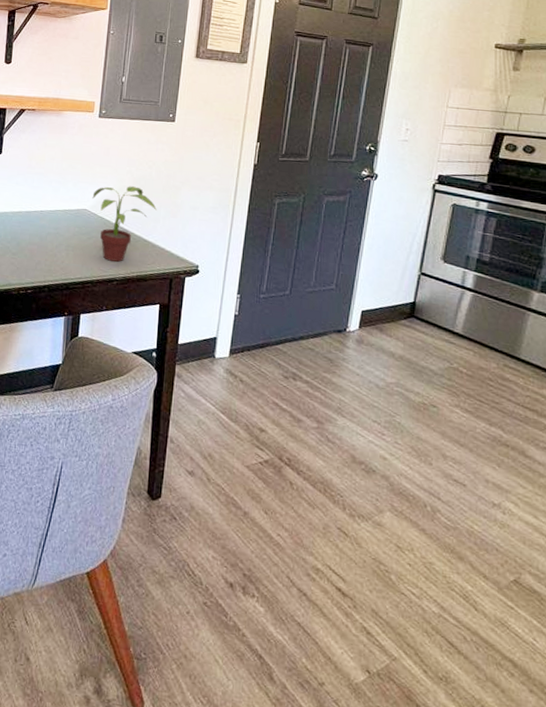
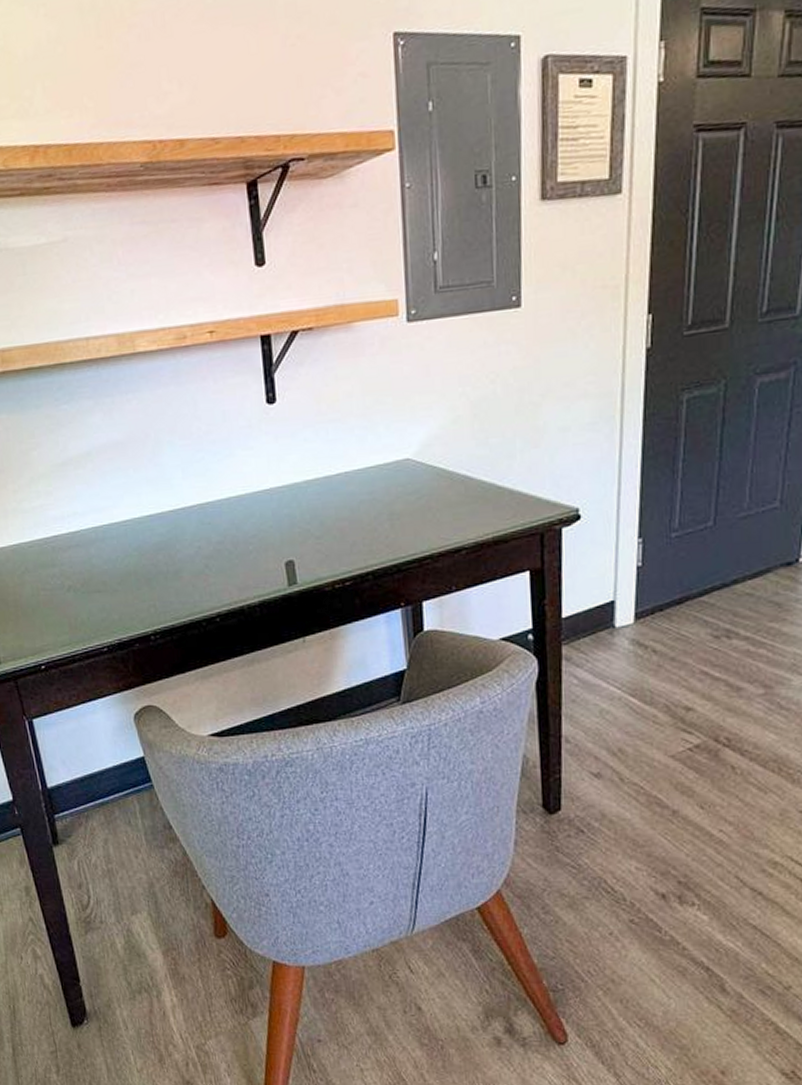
potted plant: present [92,186,157,262] -> none [414,413,509,524]

